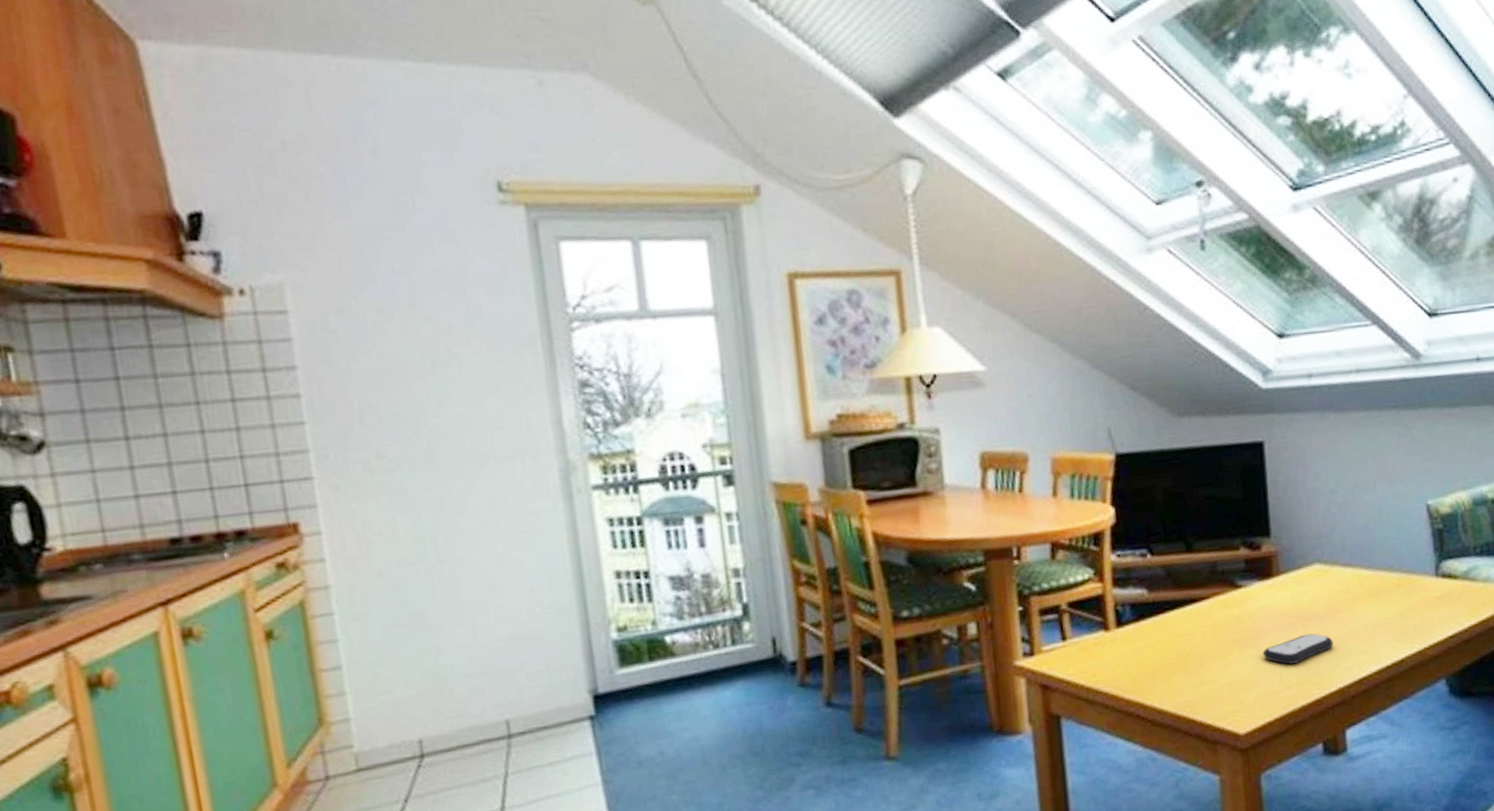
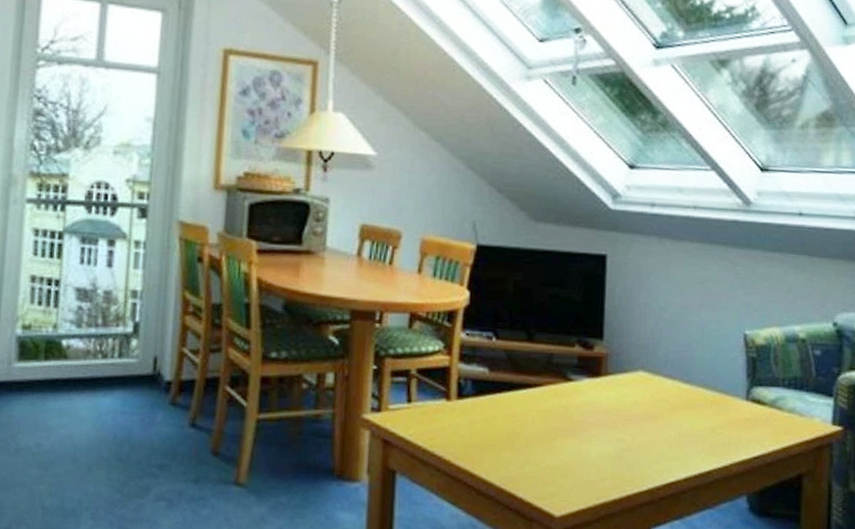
remote control: present [1262,633,1333,665] -> none [584,433,649,459]

